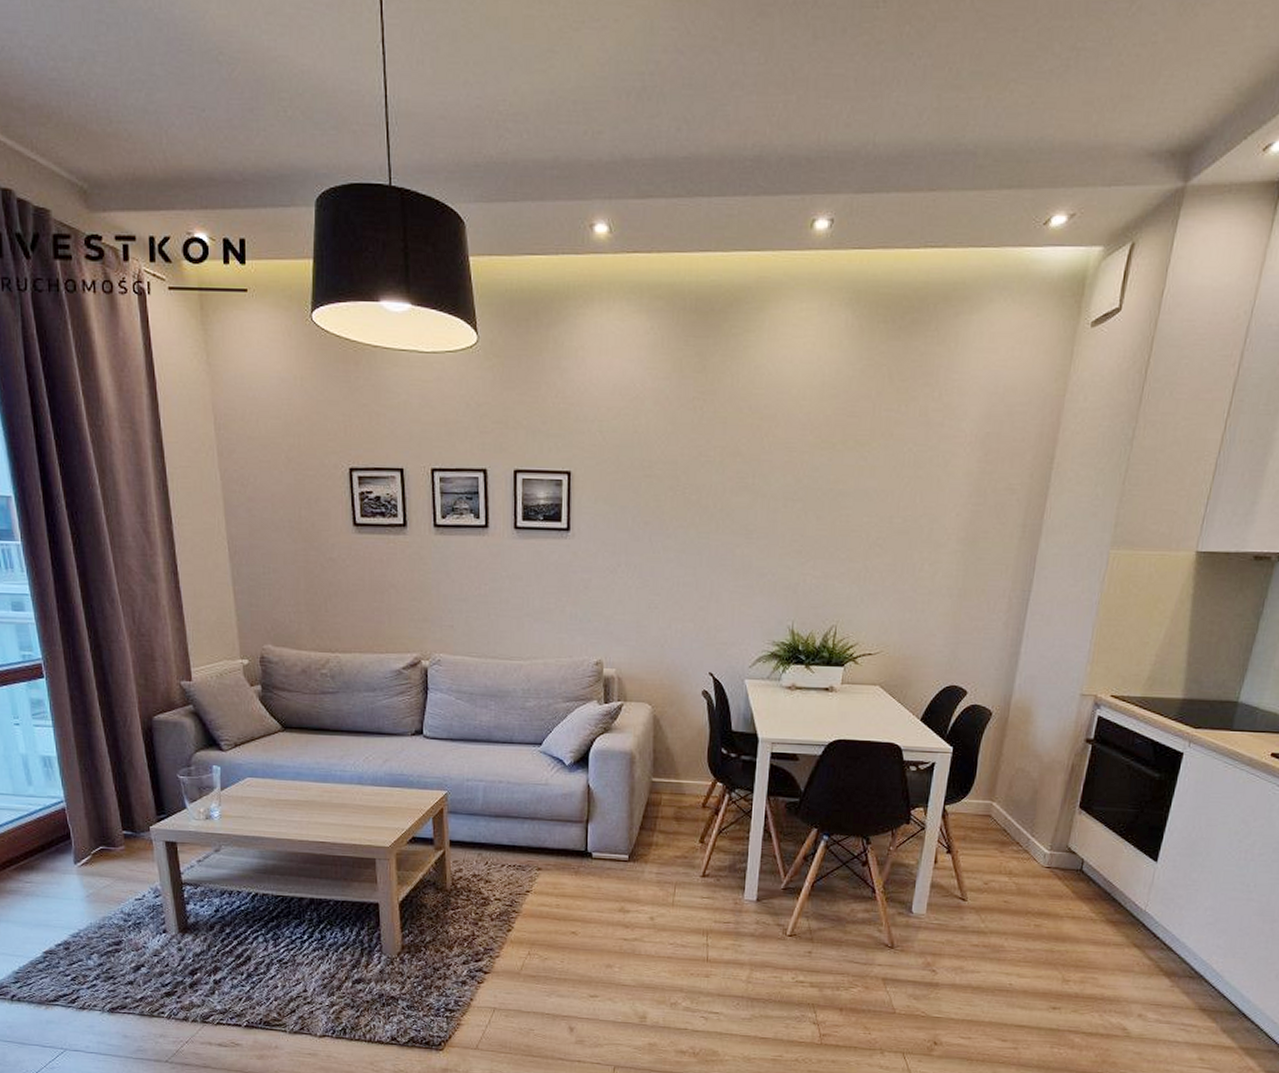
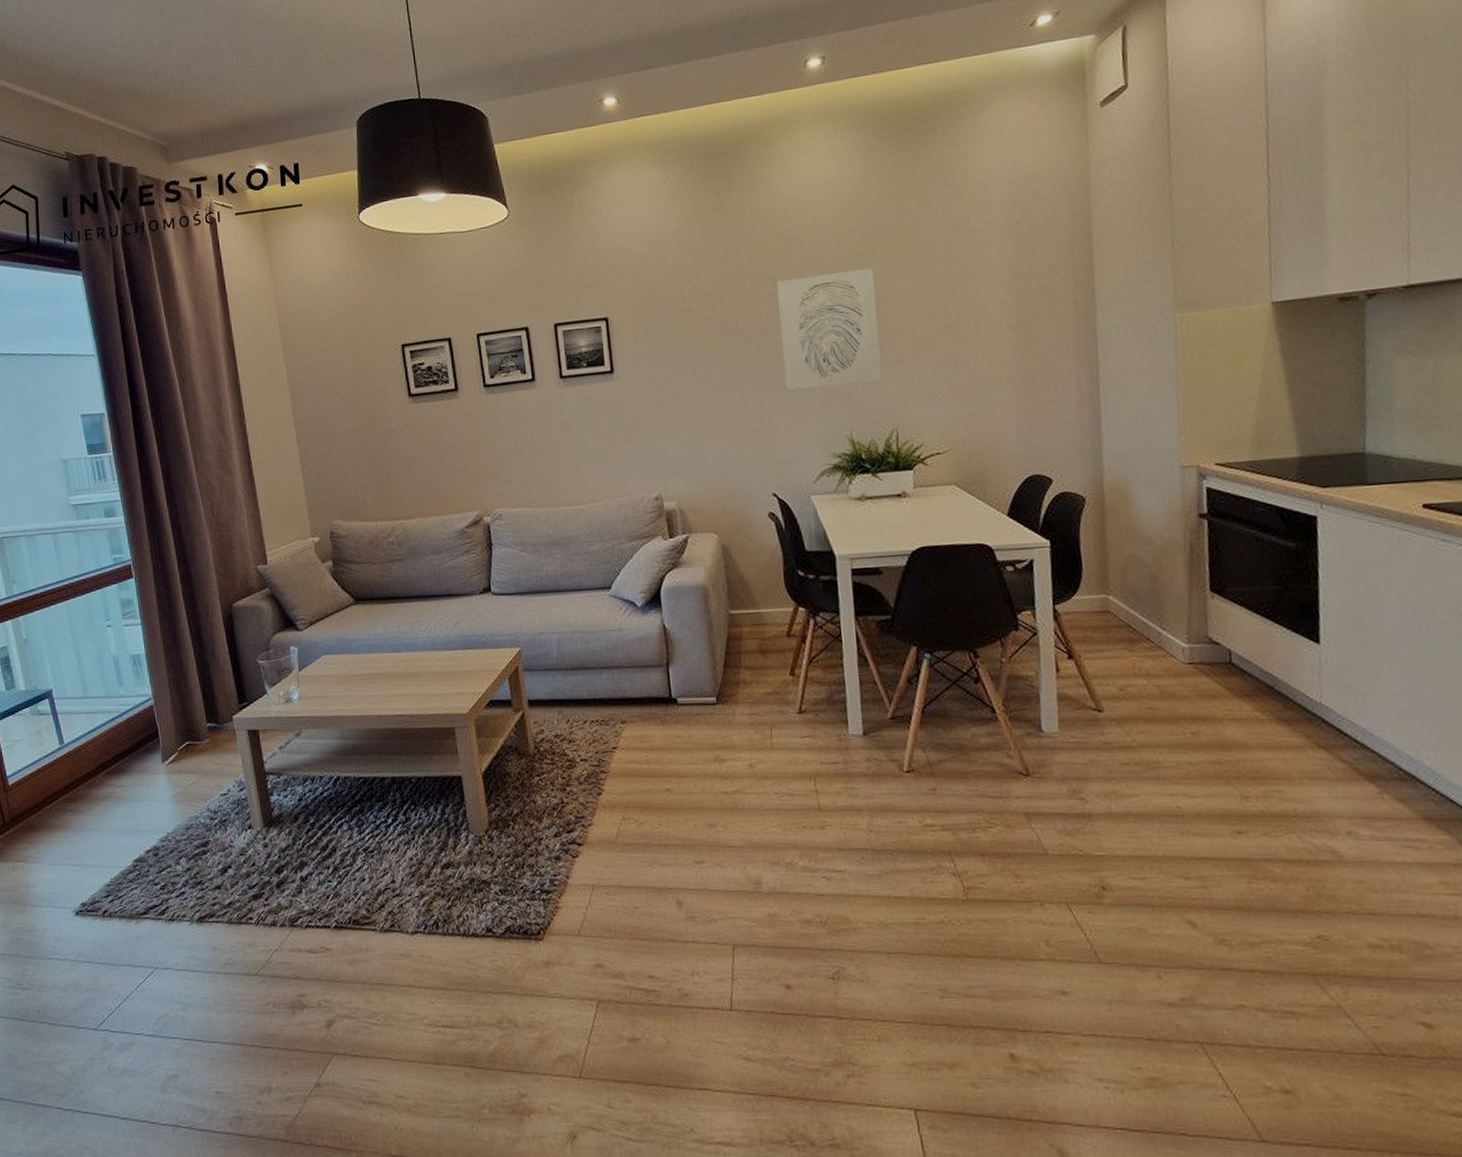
wall art: none [737,458,842,576] -> present [775,267,883,390]

